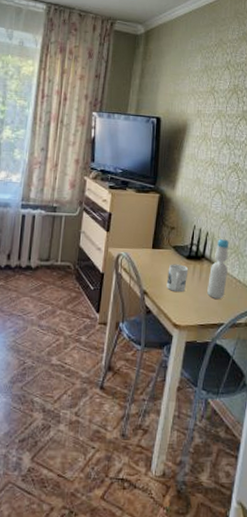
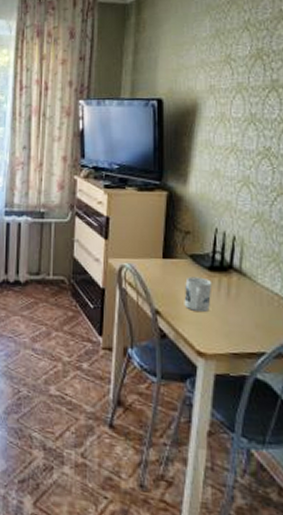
bottle: present [207,238,230,299] -> none [239,243,266,321]

